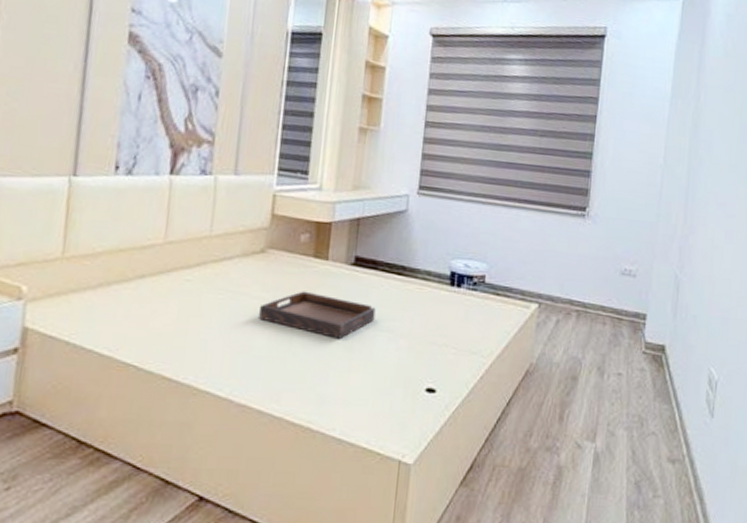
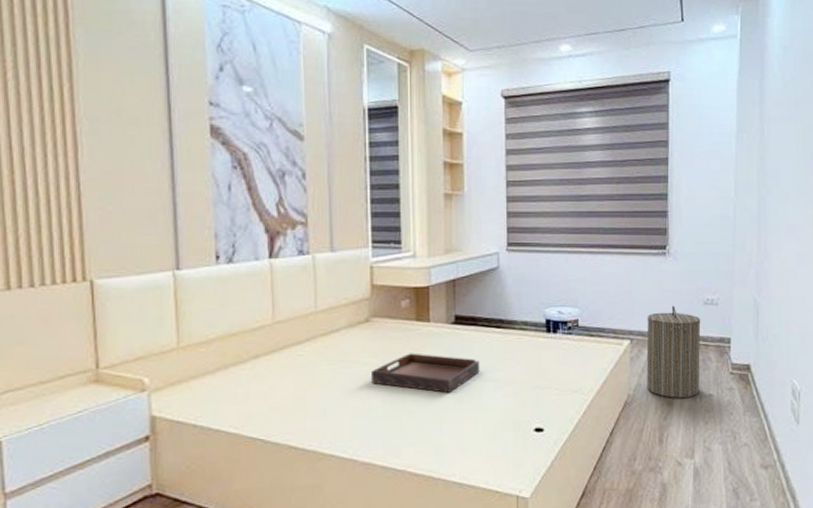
laundry hamper: none [551,272,616,374] -> present [646,305,701,398]

